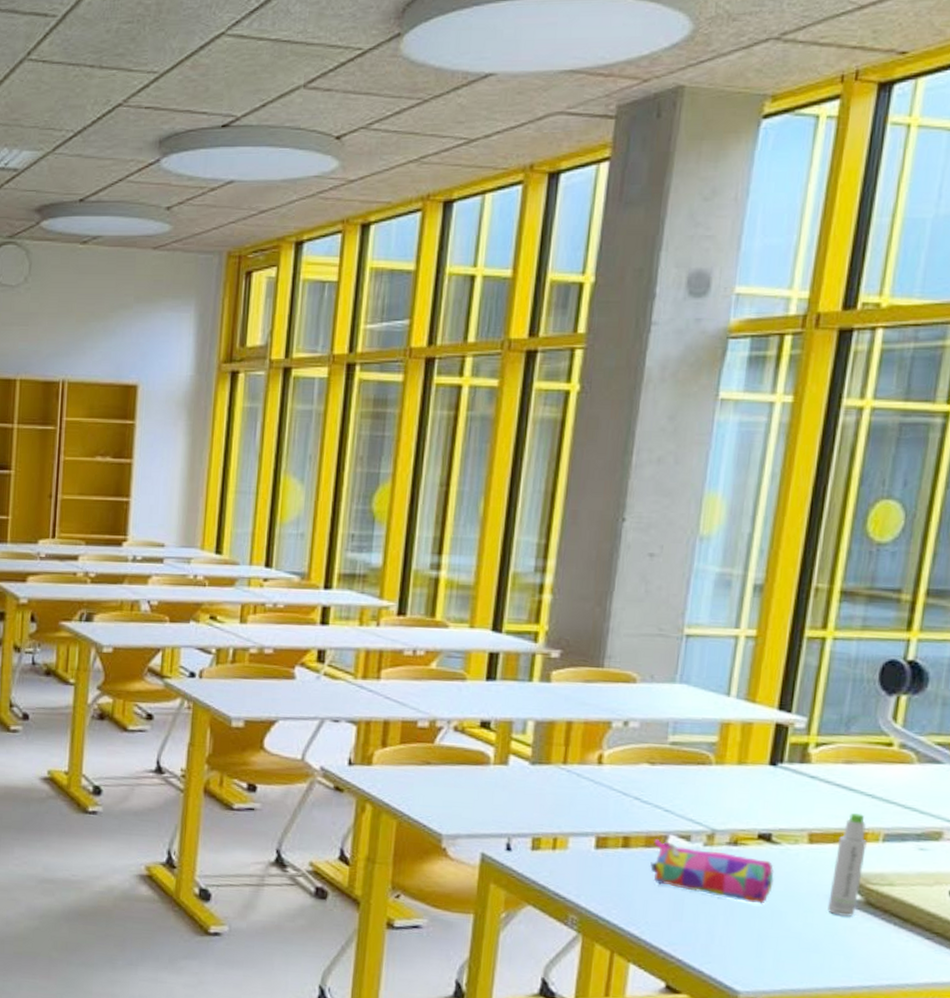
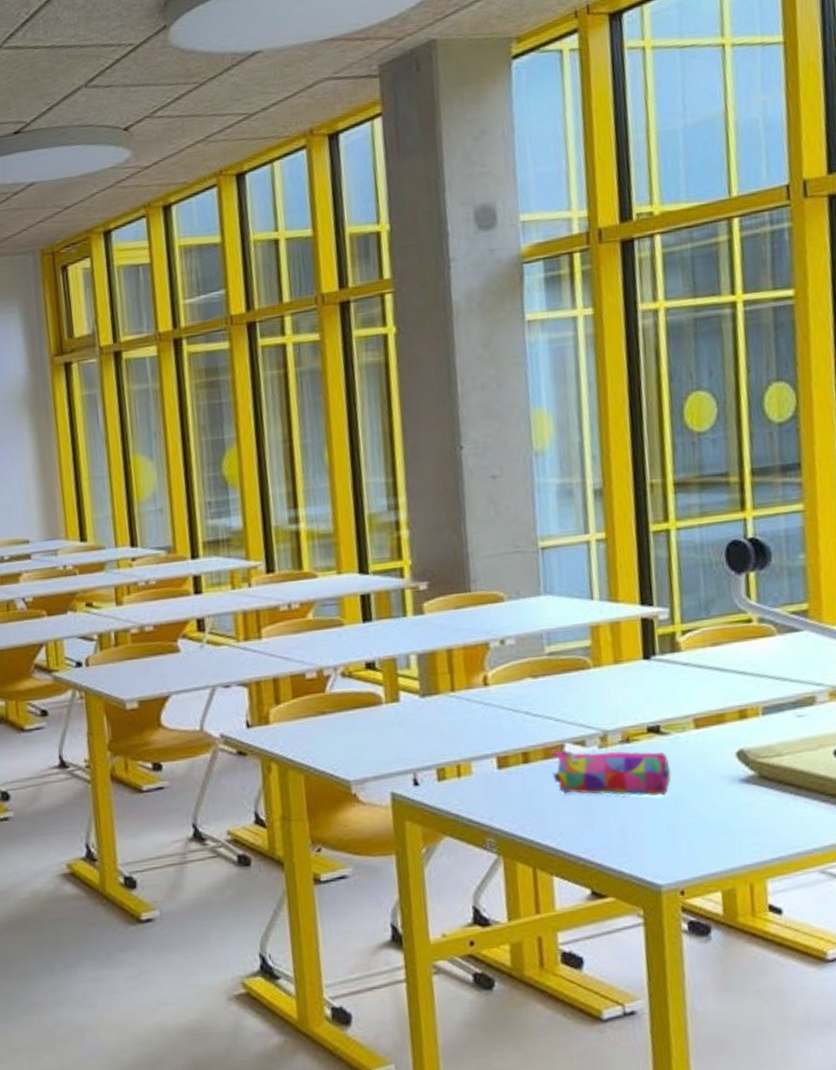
bottle: present [827,812,867,917] -> none [722,691,752,794]

